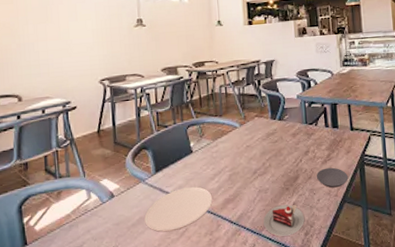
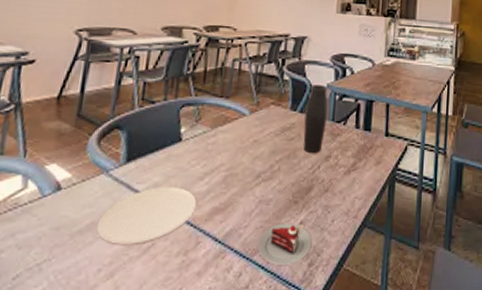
vase: none [283,96,302,151] -> present [303,85,328,153]
saucer: present [316,167,349,188] -> none [334,180,374,207]

